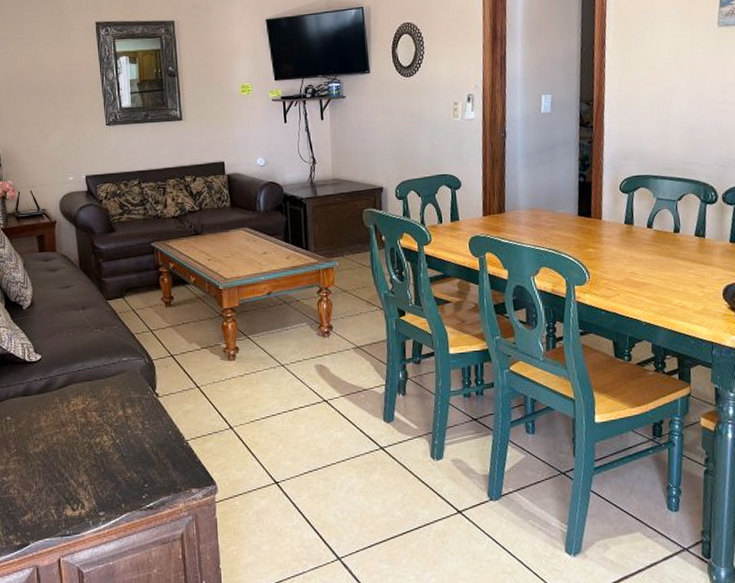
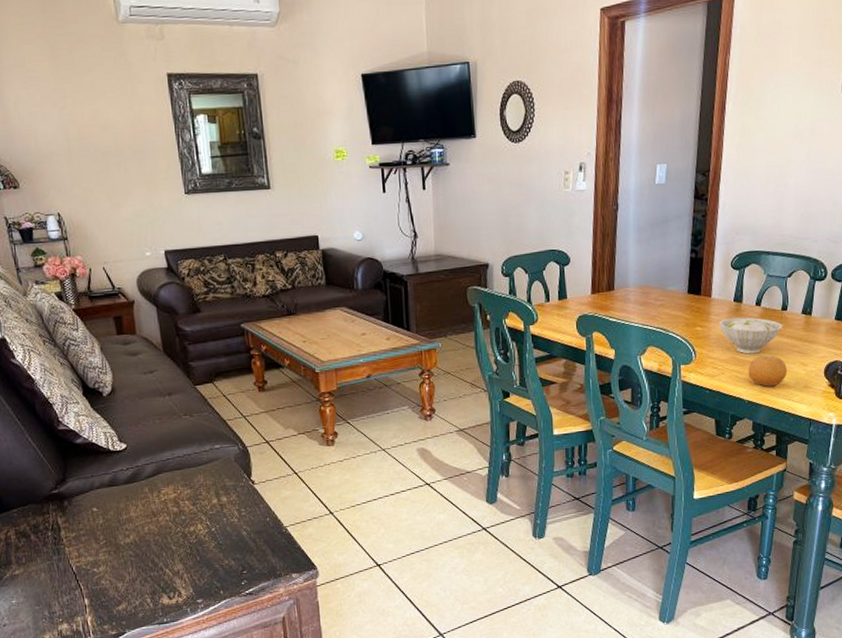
bowl: none [610,239,677,276] -> present [718,317,783,354]
fruit: none [643,277,685,308] -> present [748,355,788,387]

